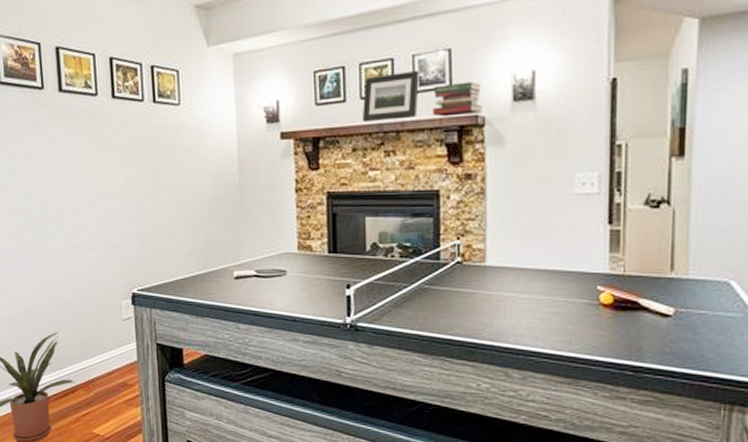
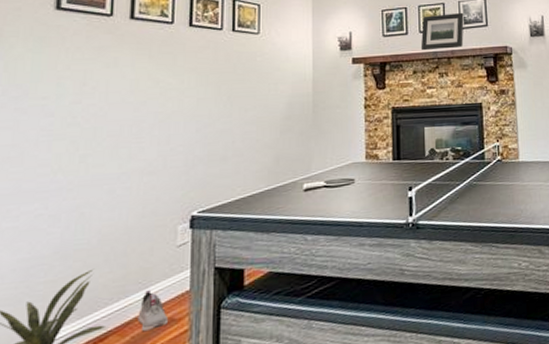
athletic shoe: none [97,356,123,391] -> present [137,290,169,332]
books: present [433,81,482,117] -> none [475,22,509,47]

